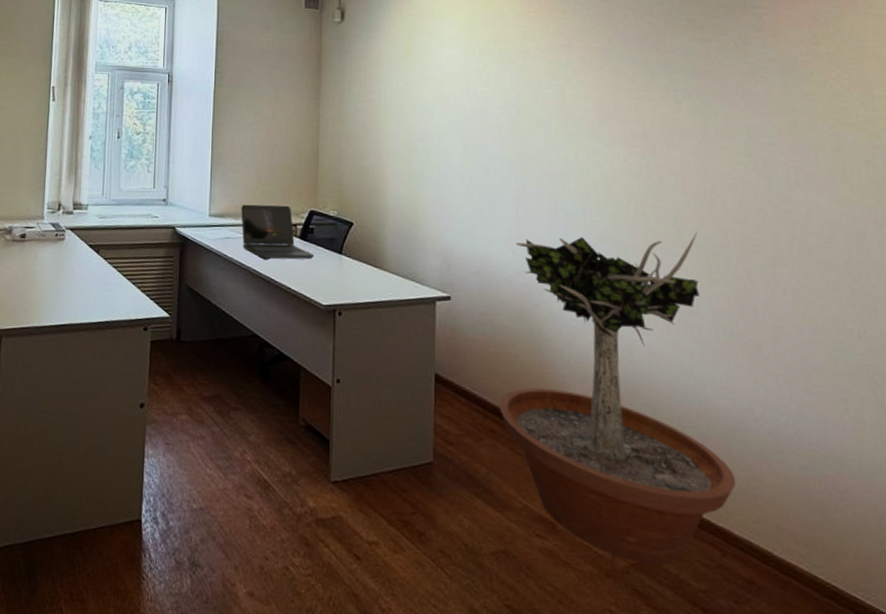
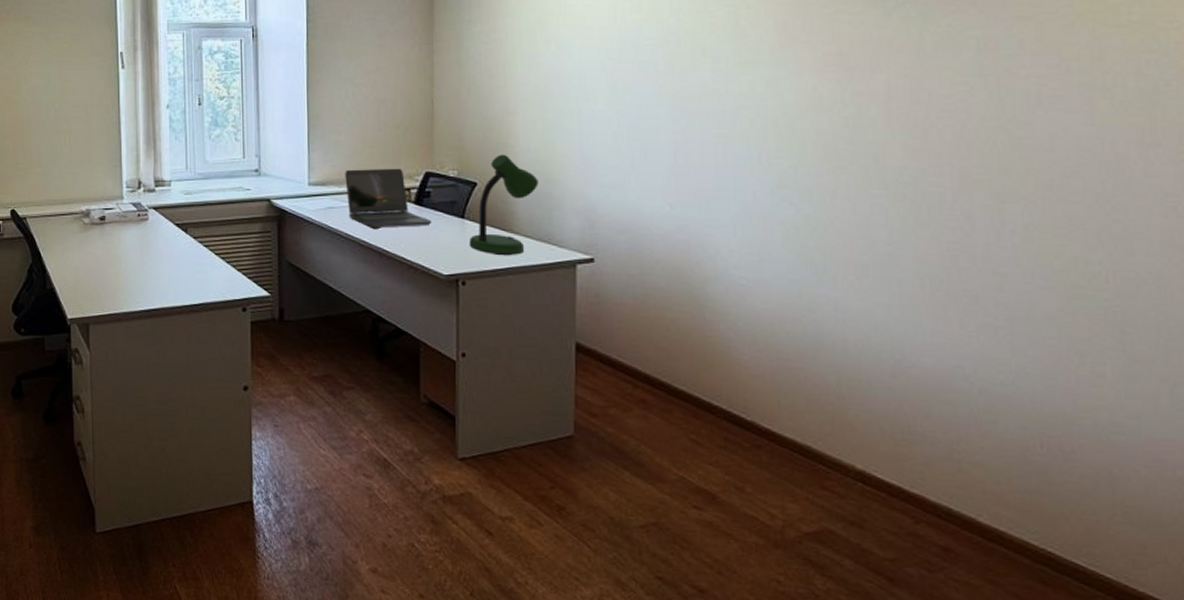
desk lamp: none [345,198,405,291] -> present [468,154,539,256]
potted tree: present [499,233,736,566] -> none [651,170,937,535]

